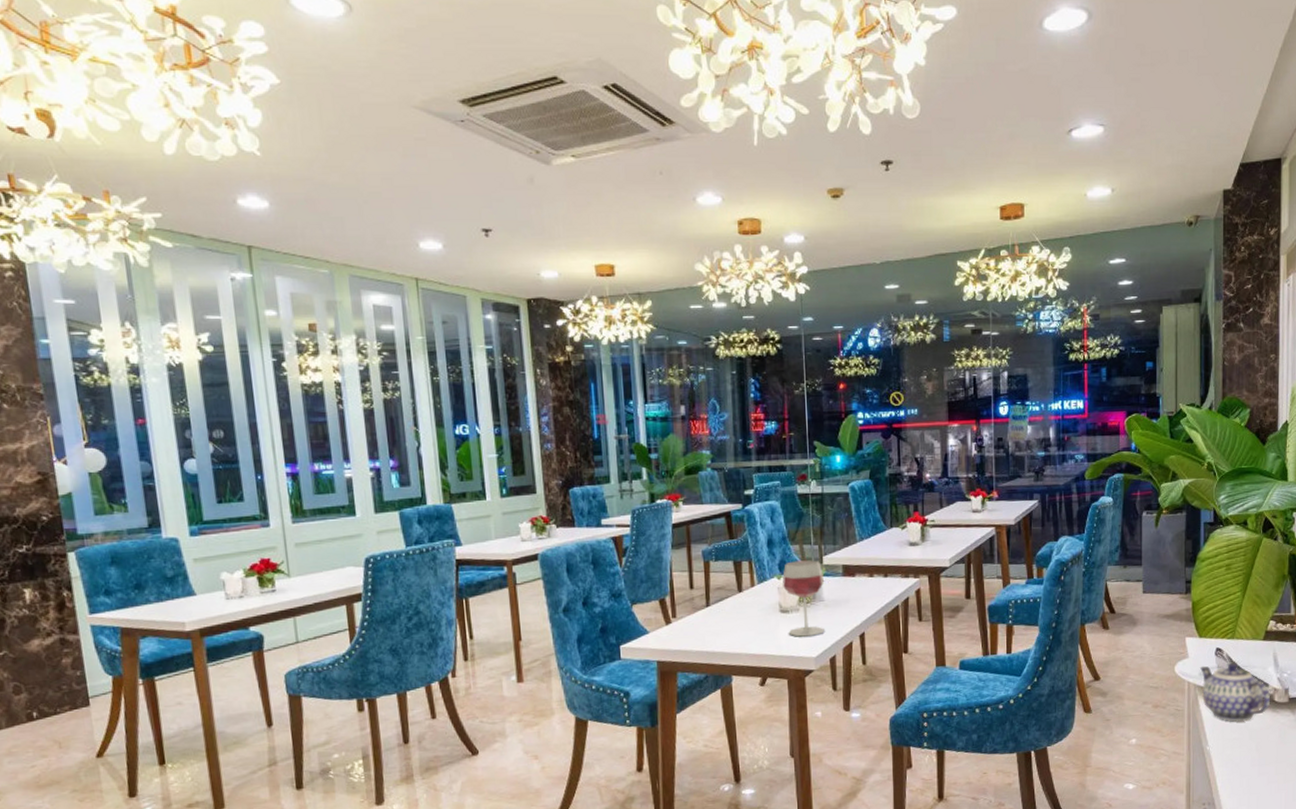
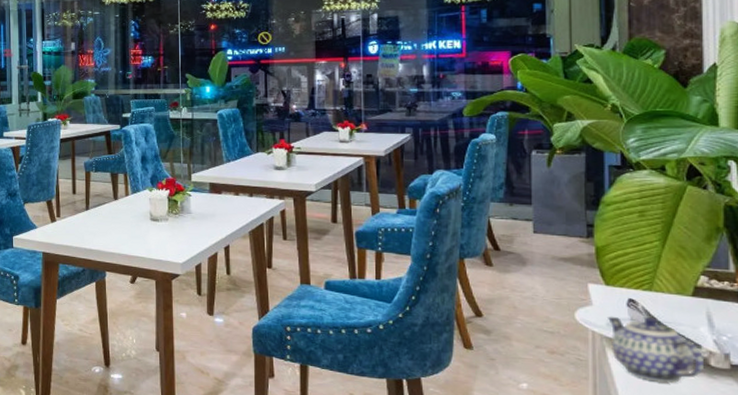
wineglass: present [782,560,825,637] -> none [154,176,192,244]

